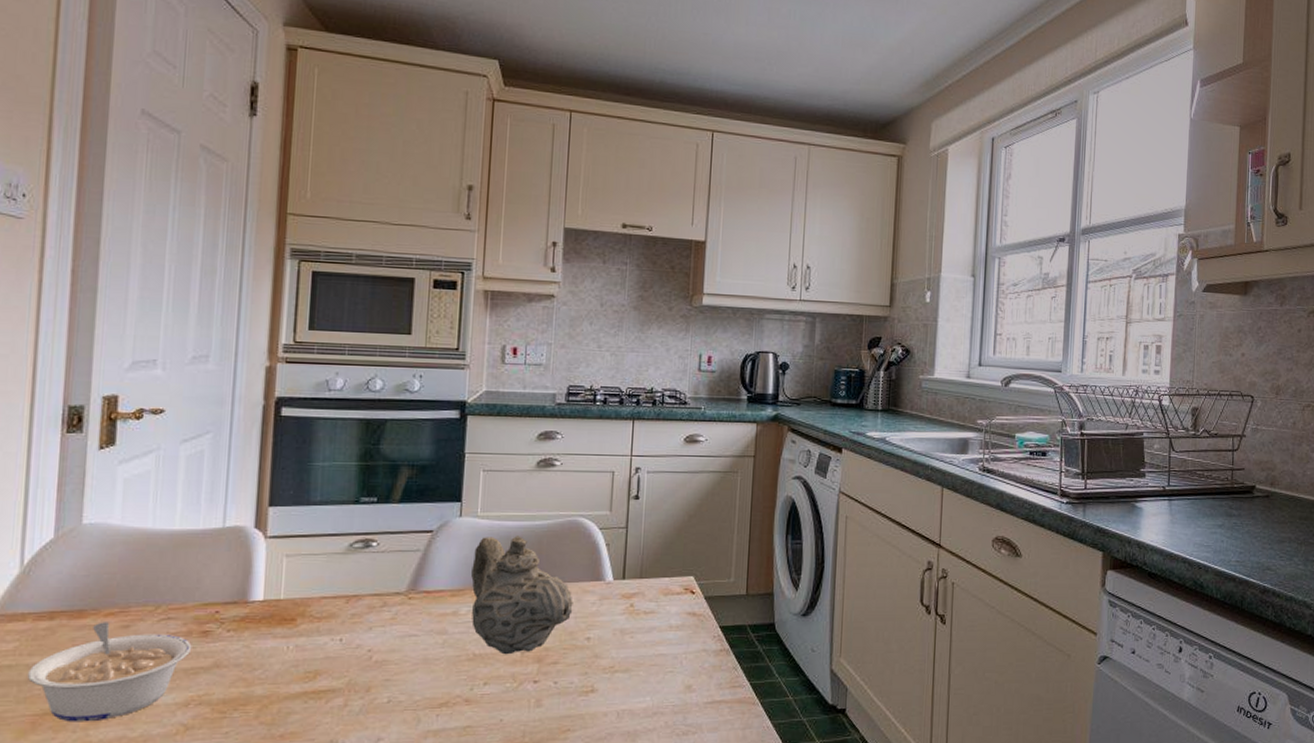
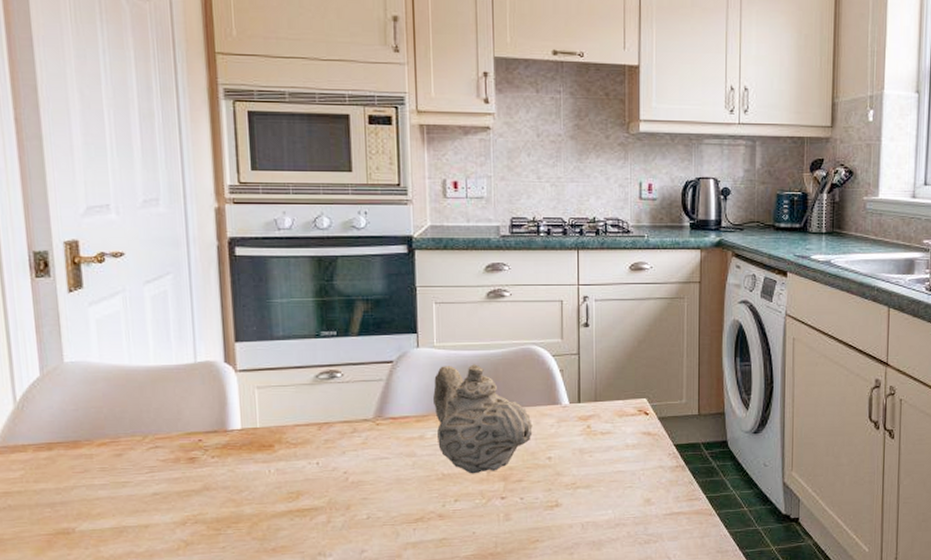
legume: present [27,622,192,722] -> none [36,451,182,540]

